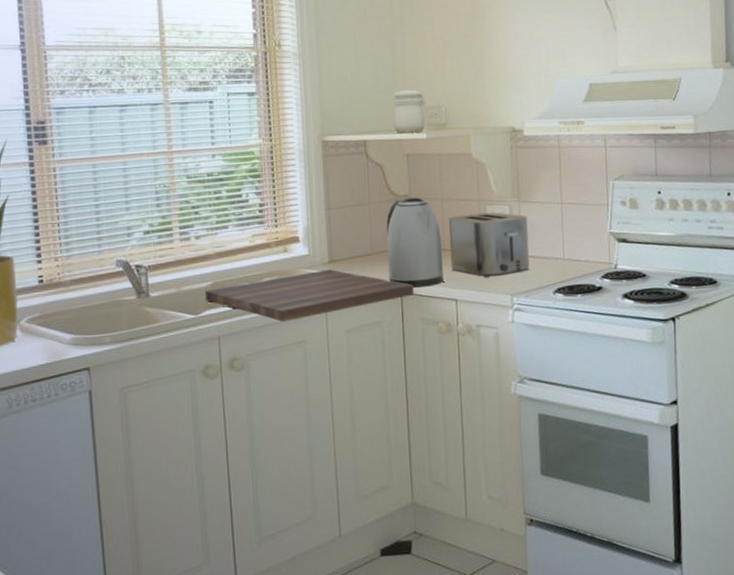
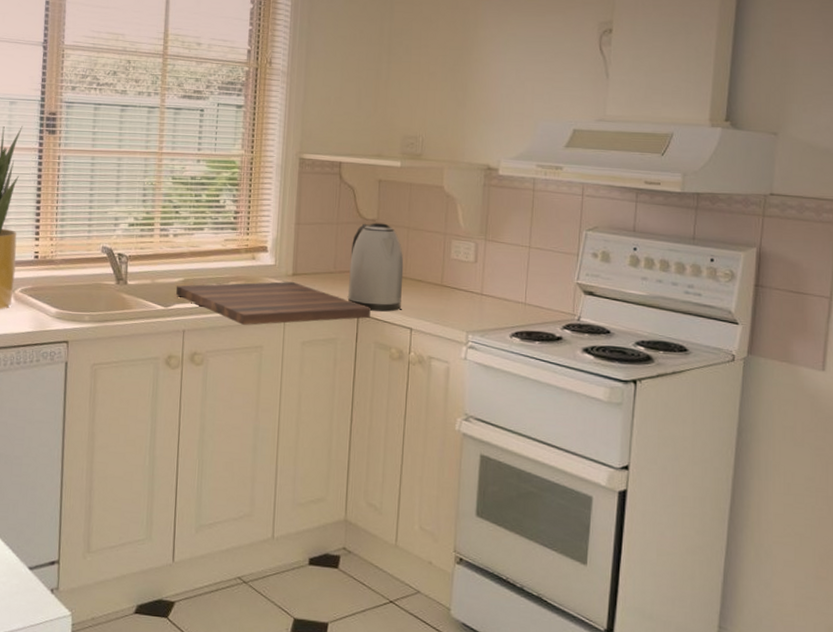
jar: present [393,90,427,134] -> none [369,117,405,160]
toaster: present [448,212,530,278] -> none [410,246,493,312]

